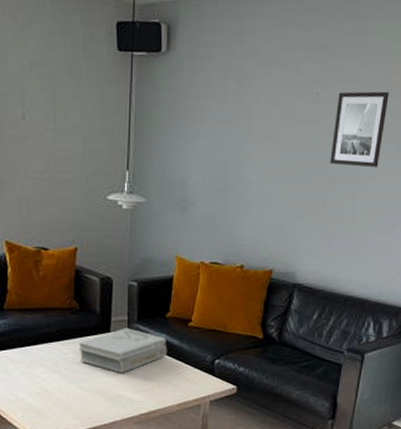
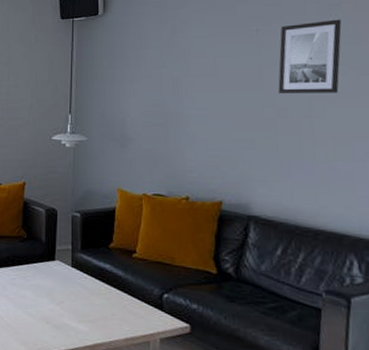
book: present [79,328,168,373] -> none [26,256,112,302]

